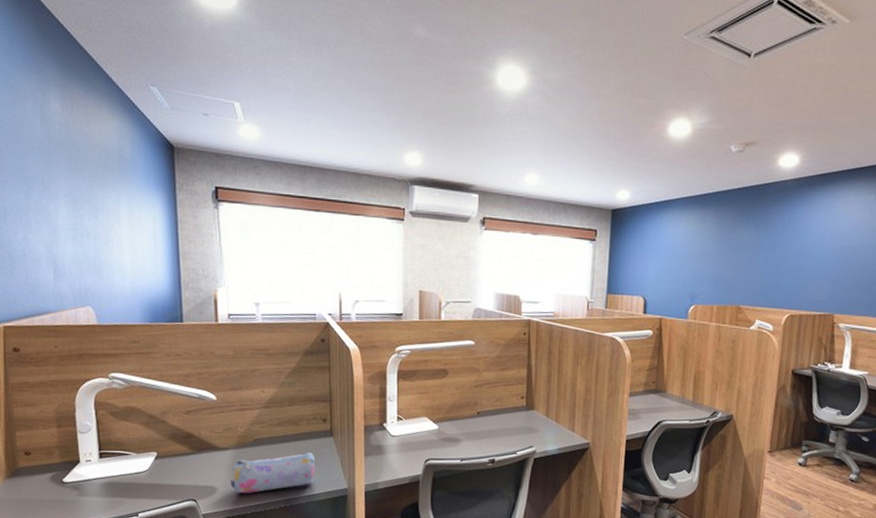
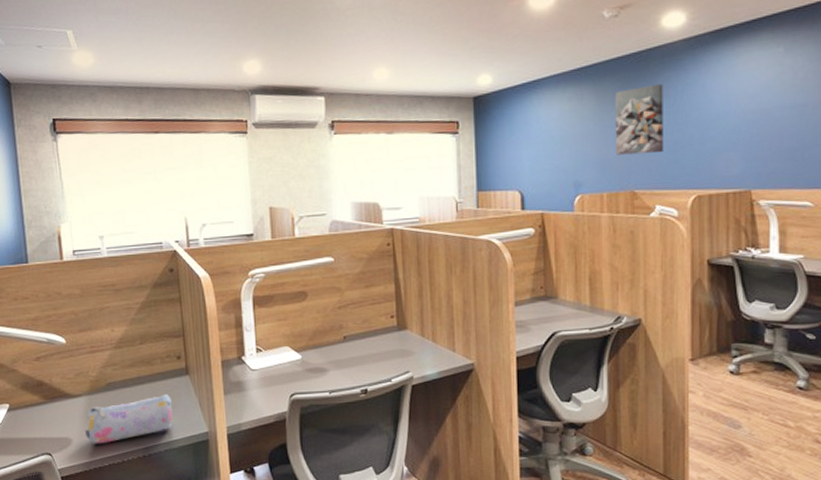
wall art: none [727,215,774,276] -> present [615,84,663,155]

